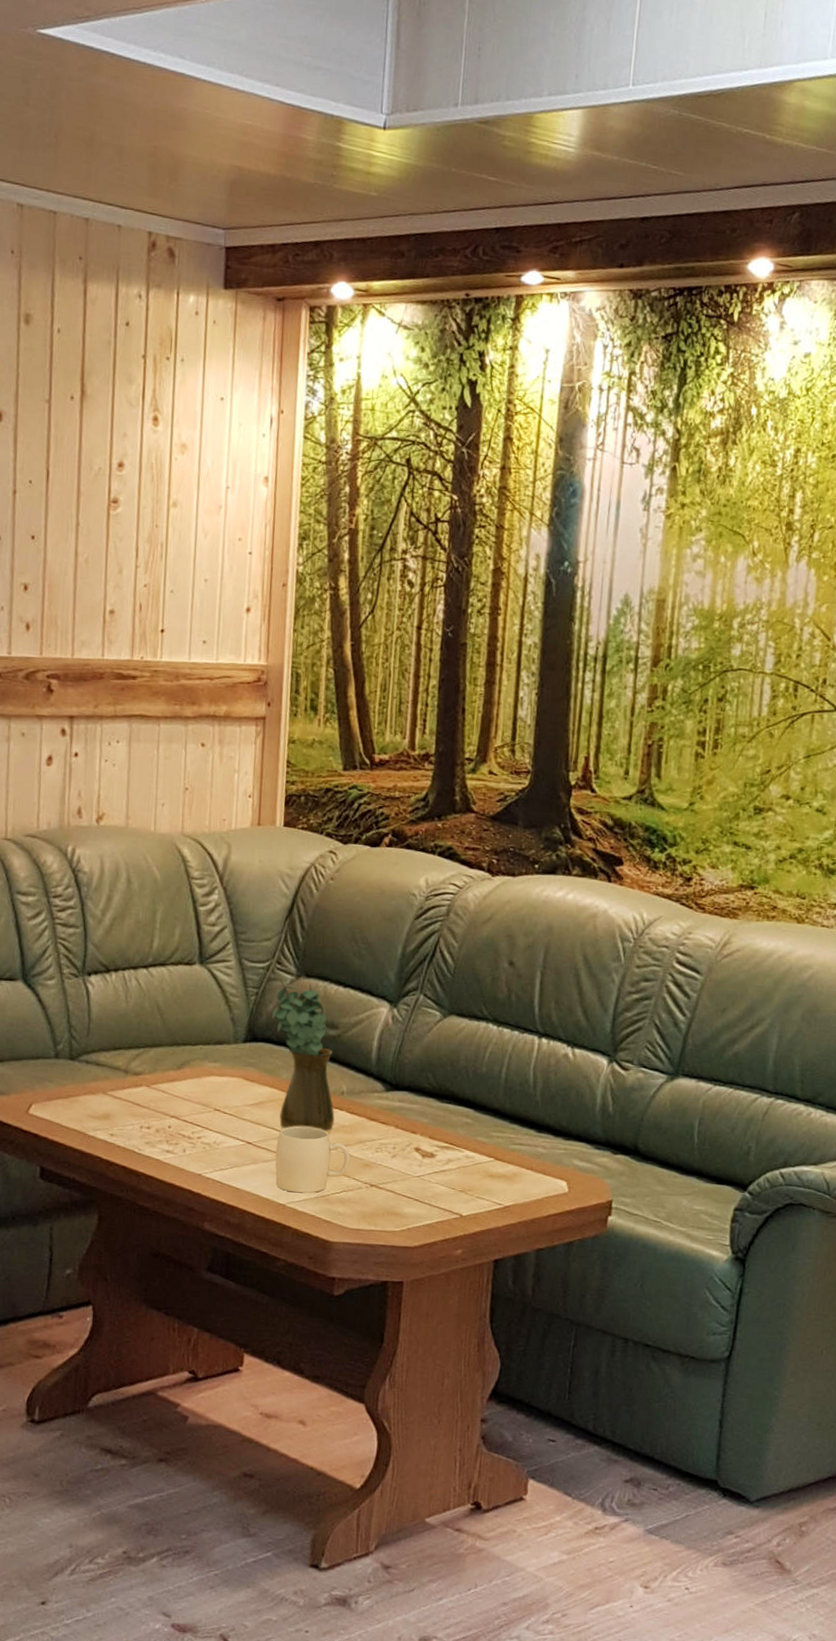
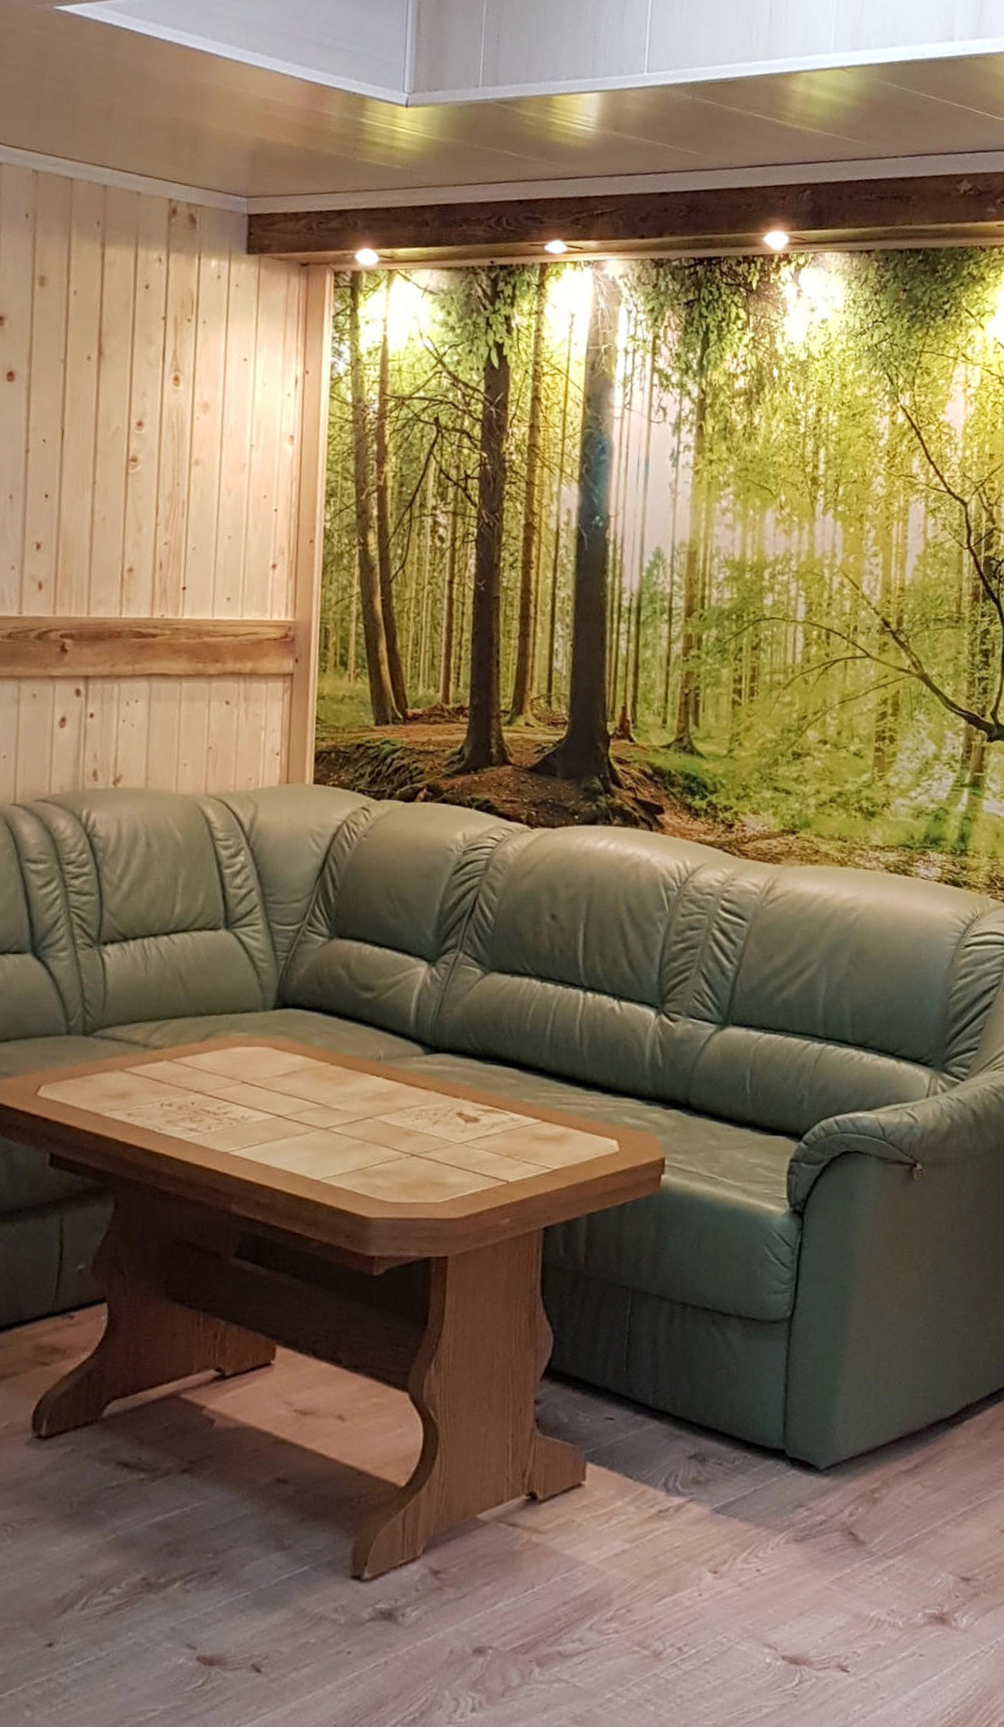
vase: present [272,979,335,1135] -> none [303,942,372,1104]
mug: present [275,1126,350,1194] -> none [308,1095,389,1167]

